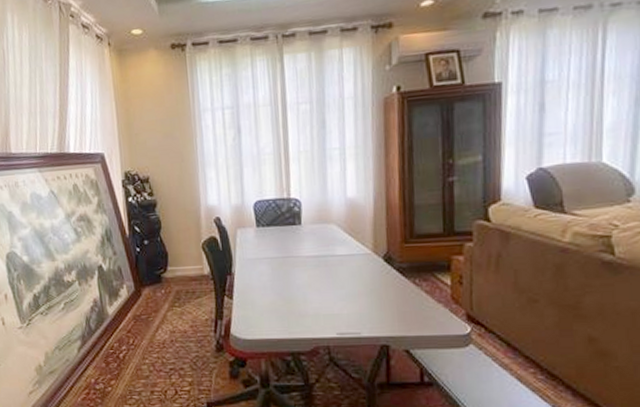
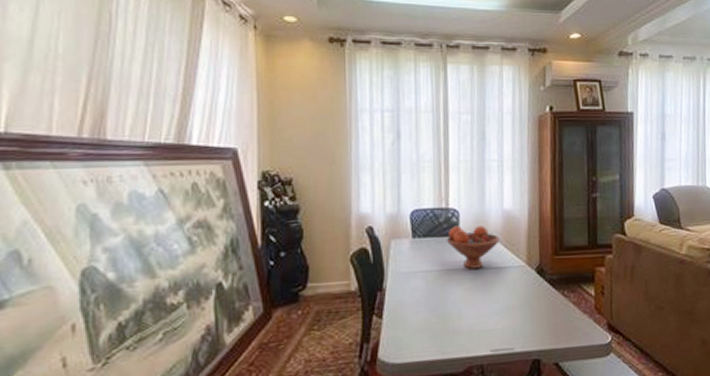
fruit bowl: none [289,214,344,256] -> present [446,225,500,269]

